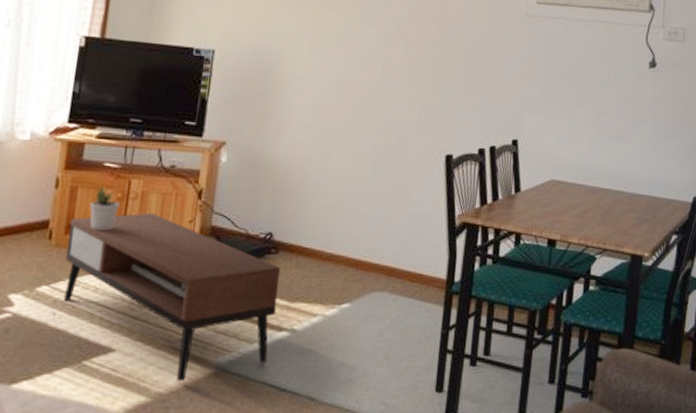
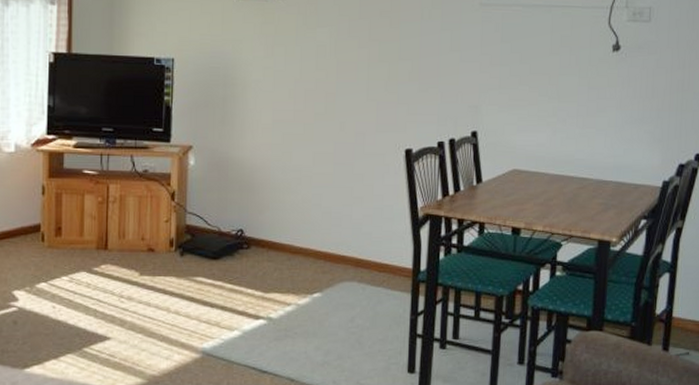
coffee table: present [63,212,281,381] -> none [58,214,254,365]
potted plant: present [90,186,120,231] -> none [75,191,101,233]

